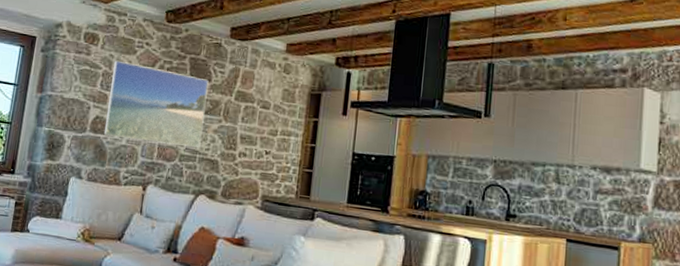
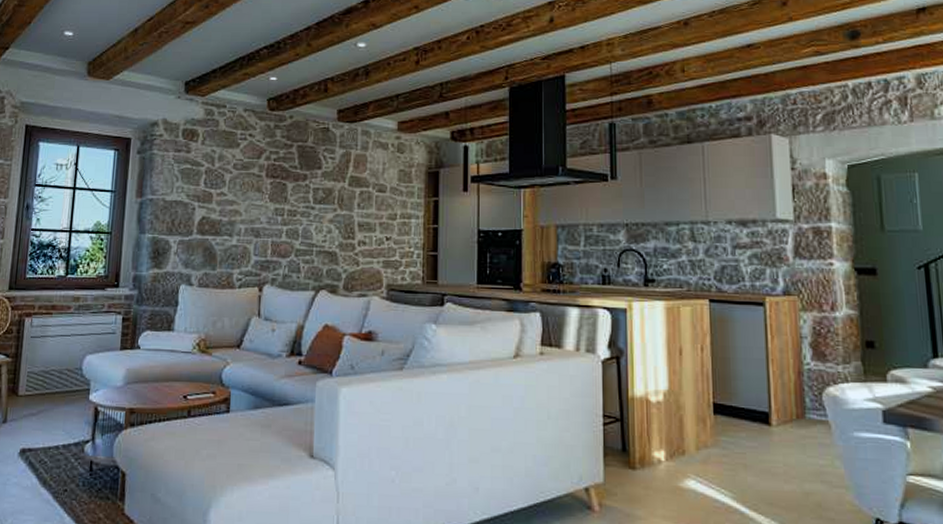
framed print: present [103,60,209,148] -> none [212,155,319,241]

